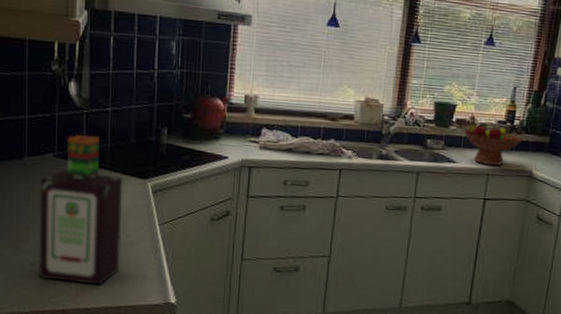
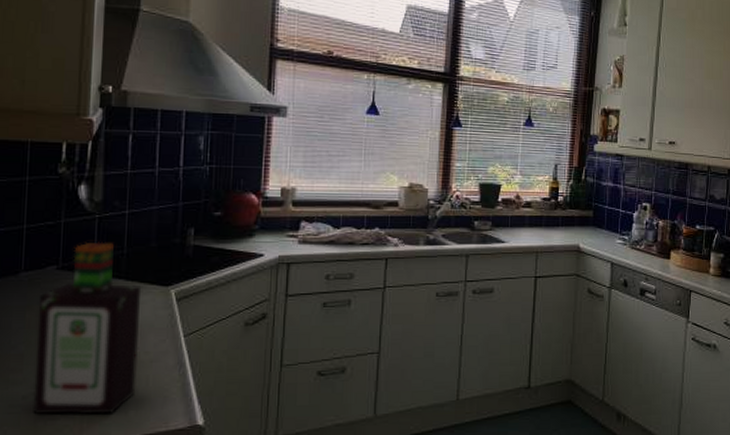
fruit bowl: present [463,120,524,166] -> none [509,199,569,243]

